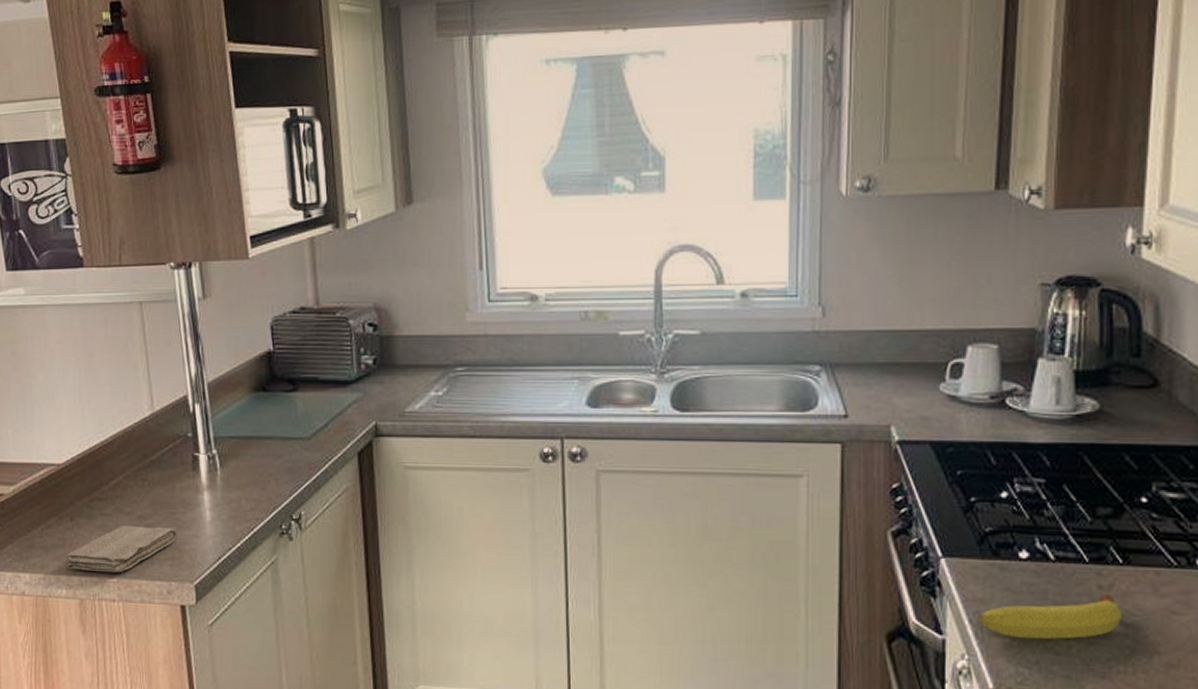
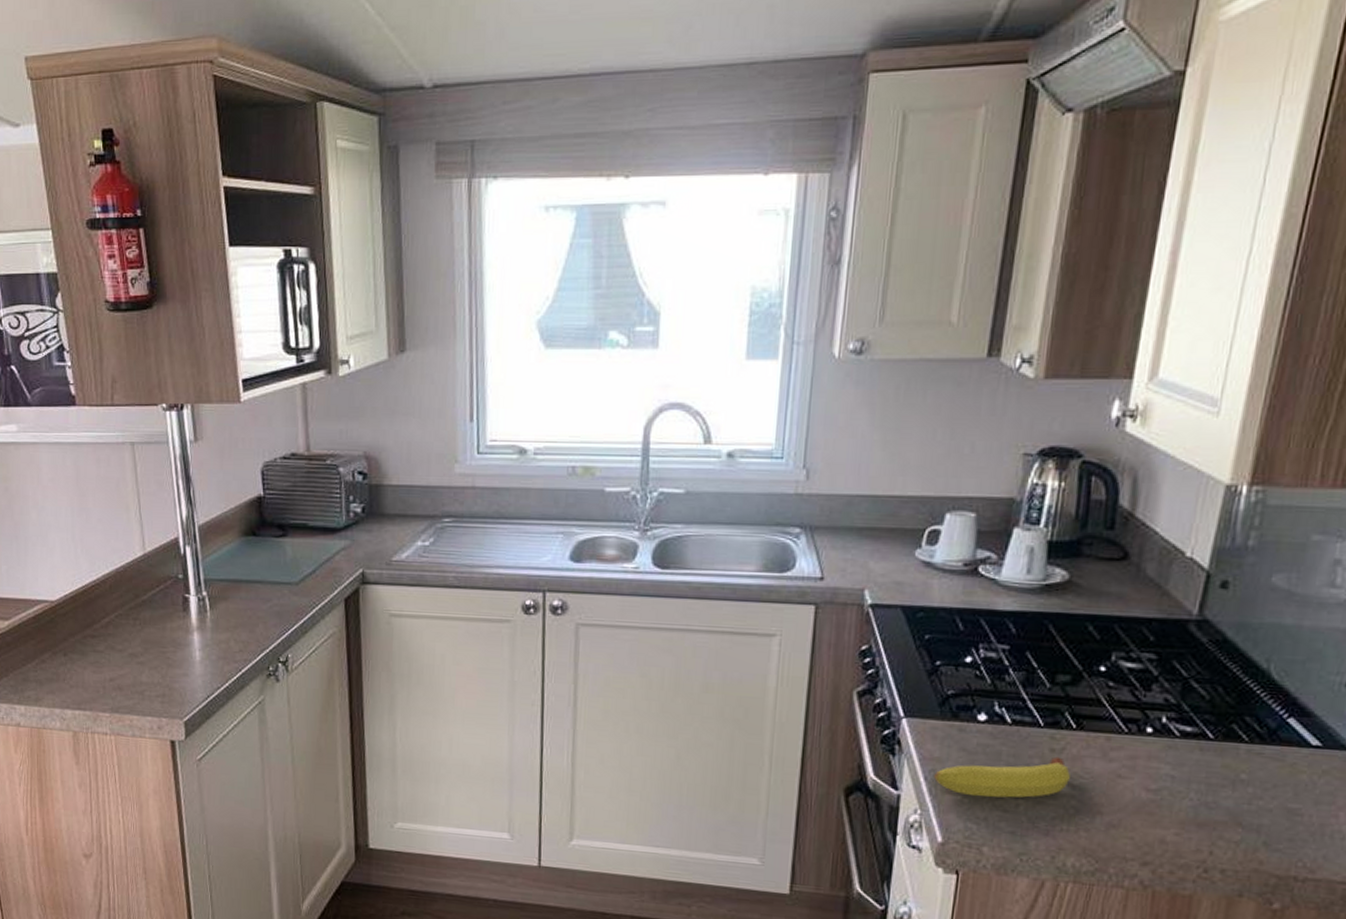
washcloth: present [65,526,178,573] -> none [59,663,168,708]

